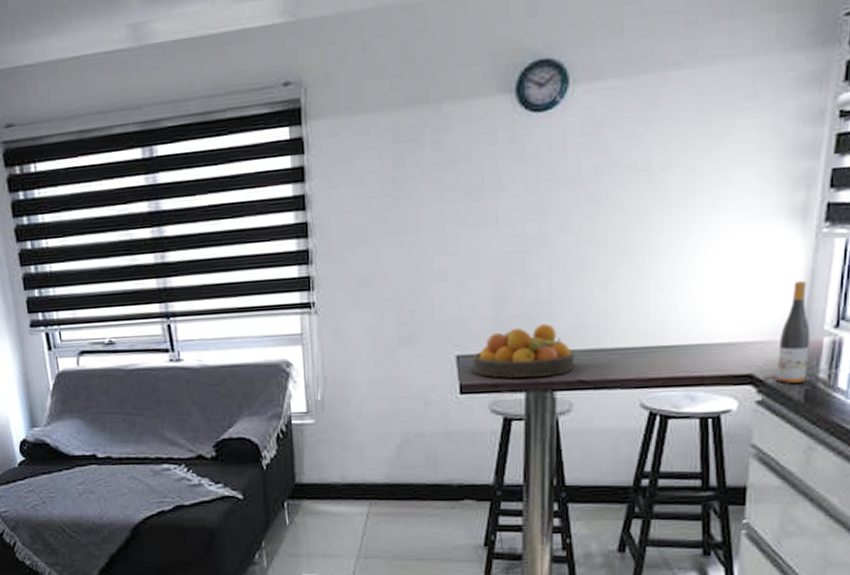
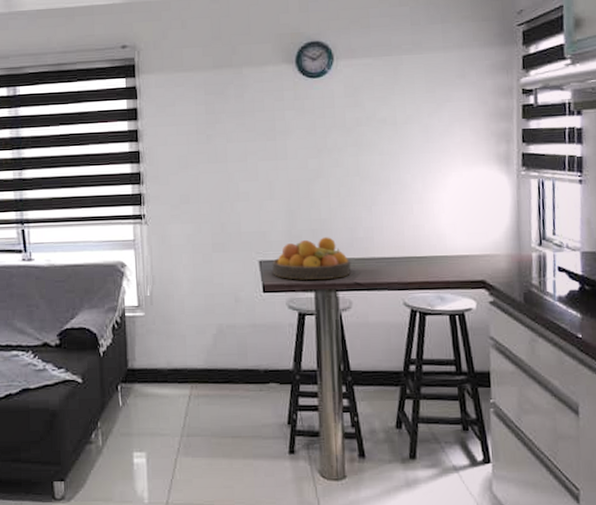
wine bottle: present [777,280,811,383] -> none [500,209,524,288]

